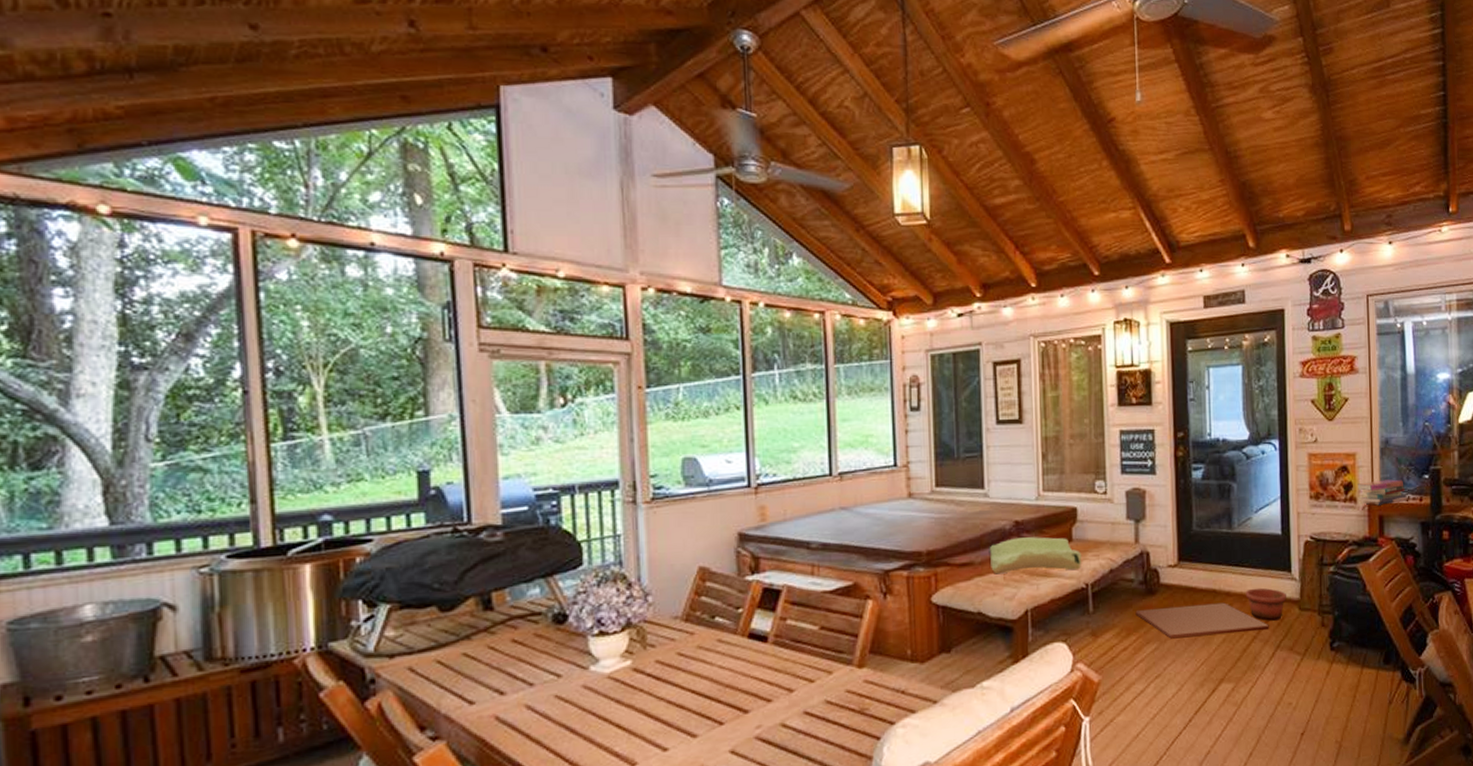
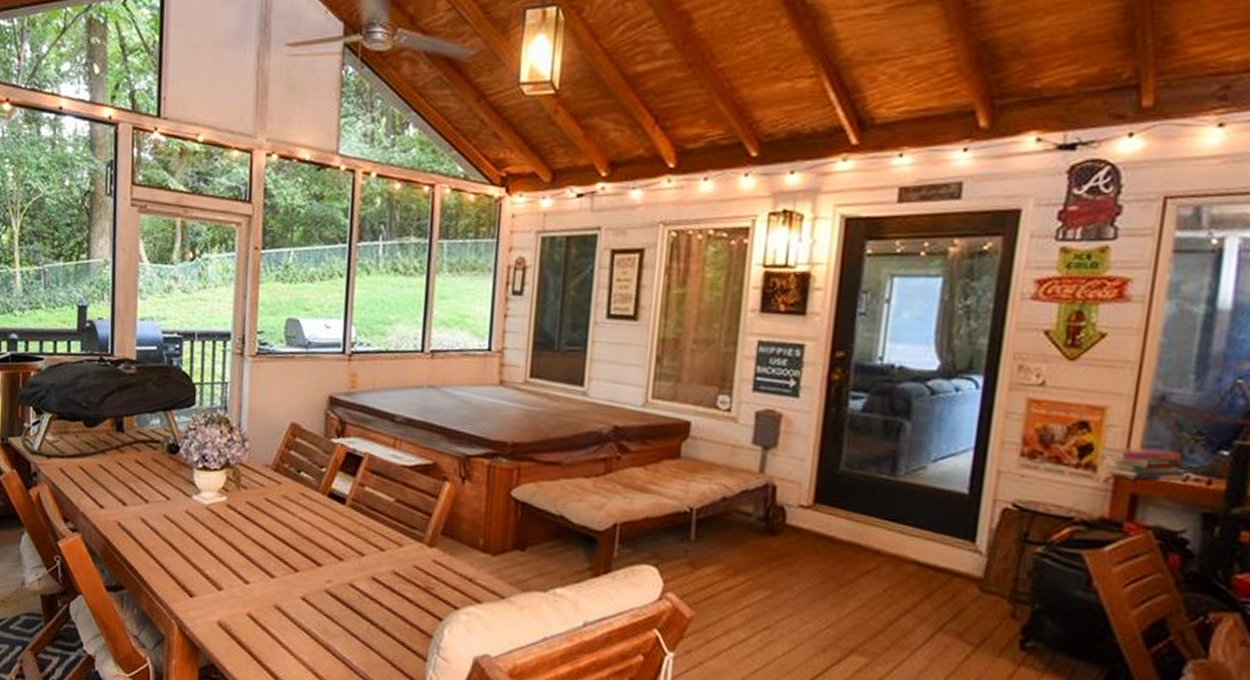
towel: present [989,537,1082,574] -> none [580,444,690,491]
door mat: present [1135,602,1269,639] -> none [748,549,931,606]
pot: present [1245,588,1286,621] -> none [902,552,963,598]

